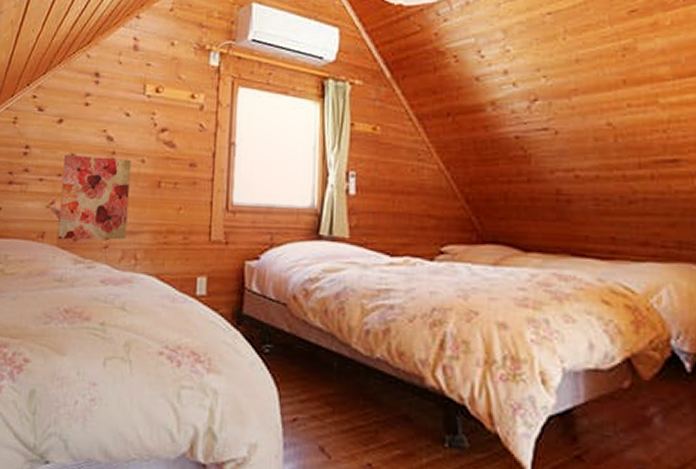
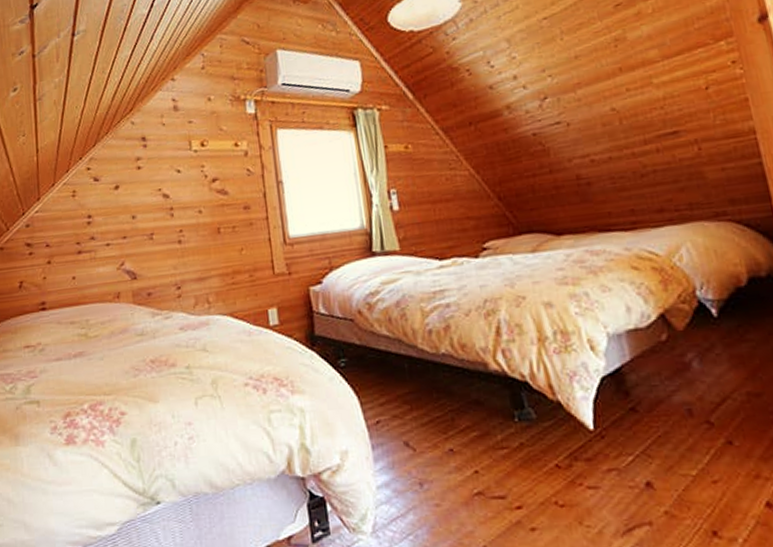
wall art: present [58,154,131,240] -> none [126,212,197,297]

